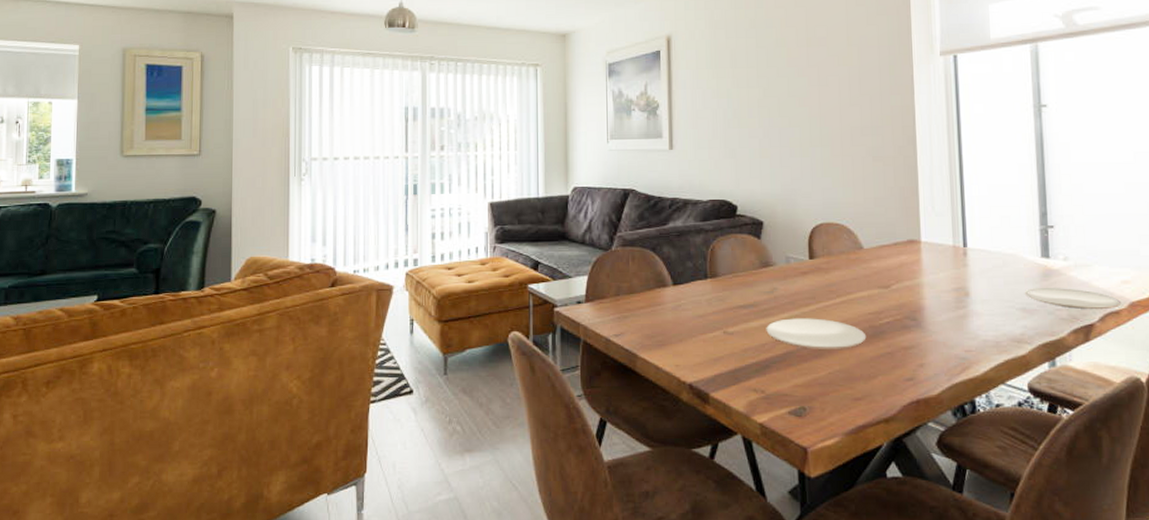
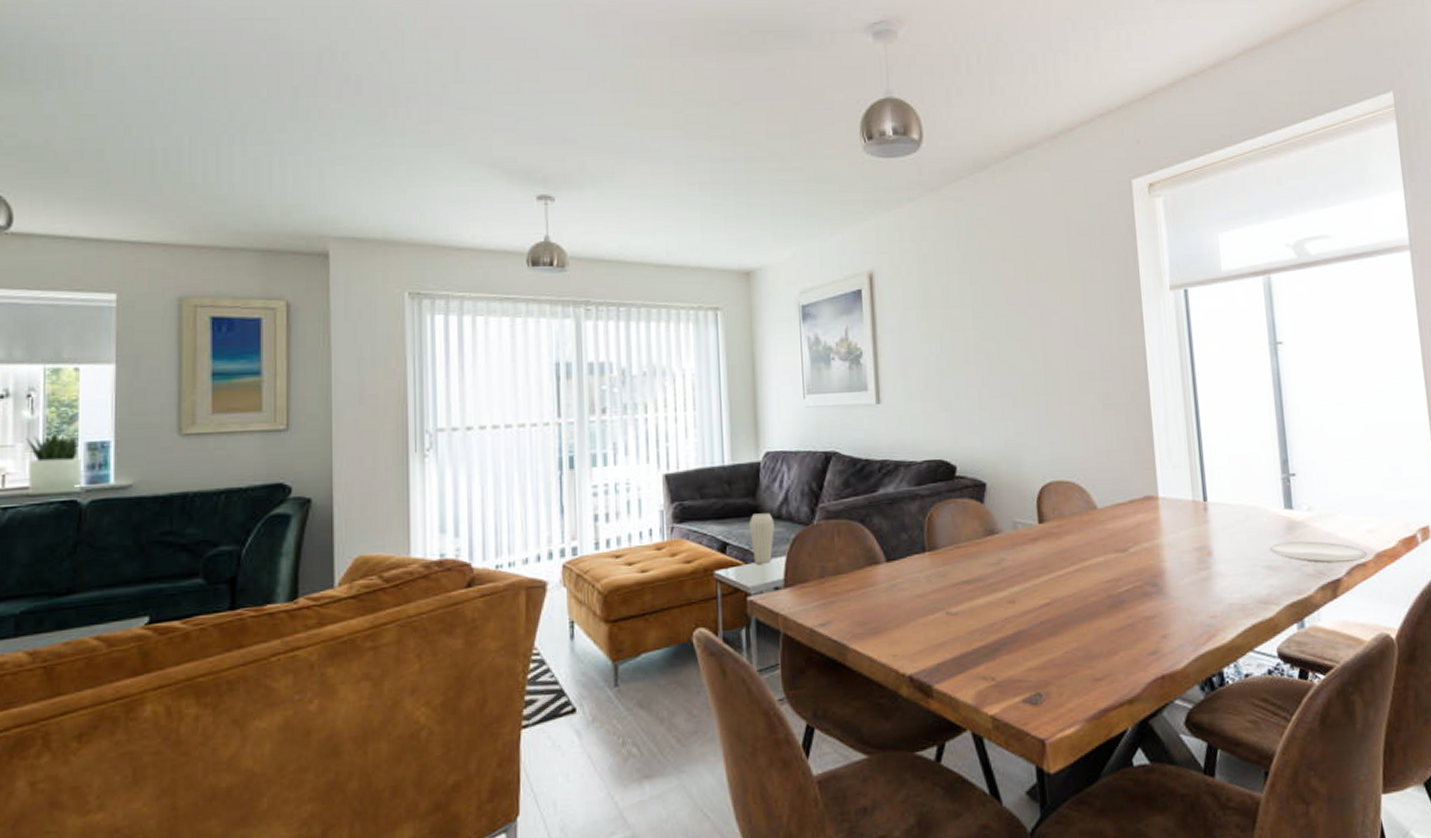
planter: none [11,151,55,200] -> present [22,432,86,497]
vase: none [557,239,579,282] -> present [748,513,774,565]
plate: present [766,318,867,349] -> none [993,590,1105,626]

